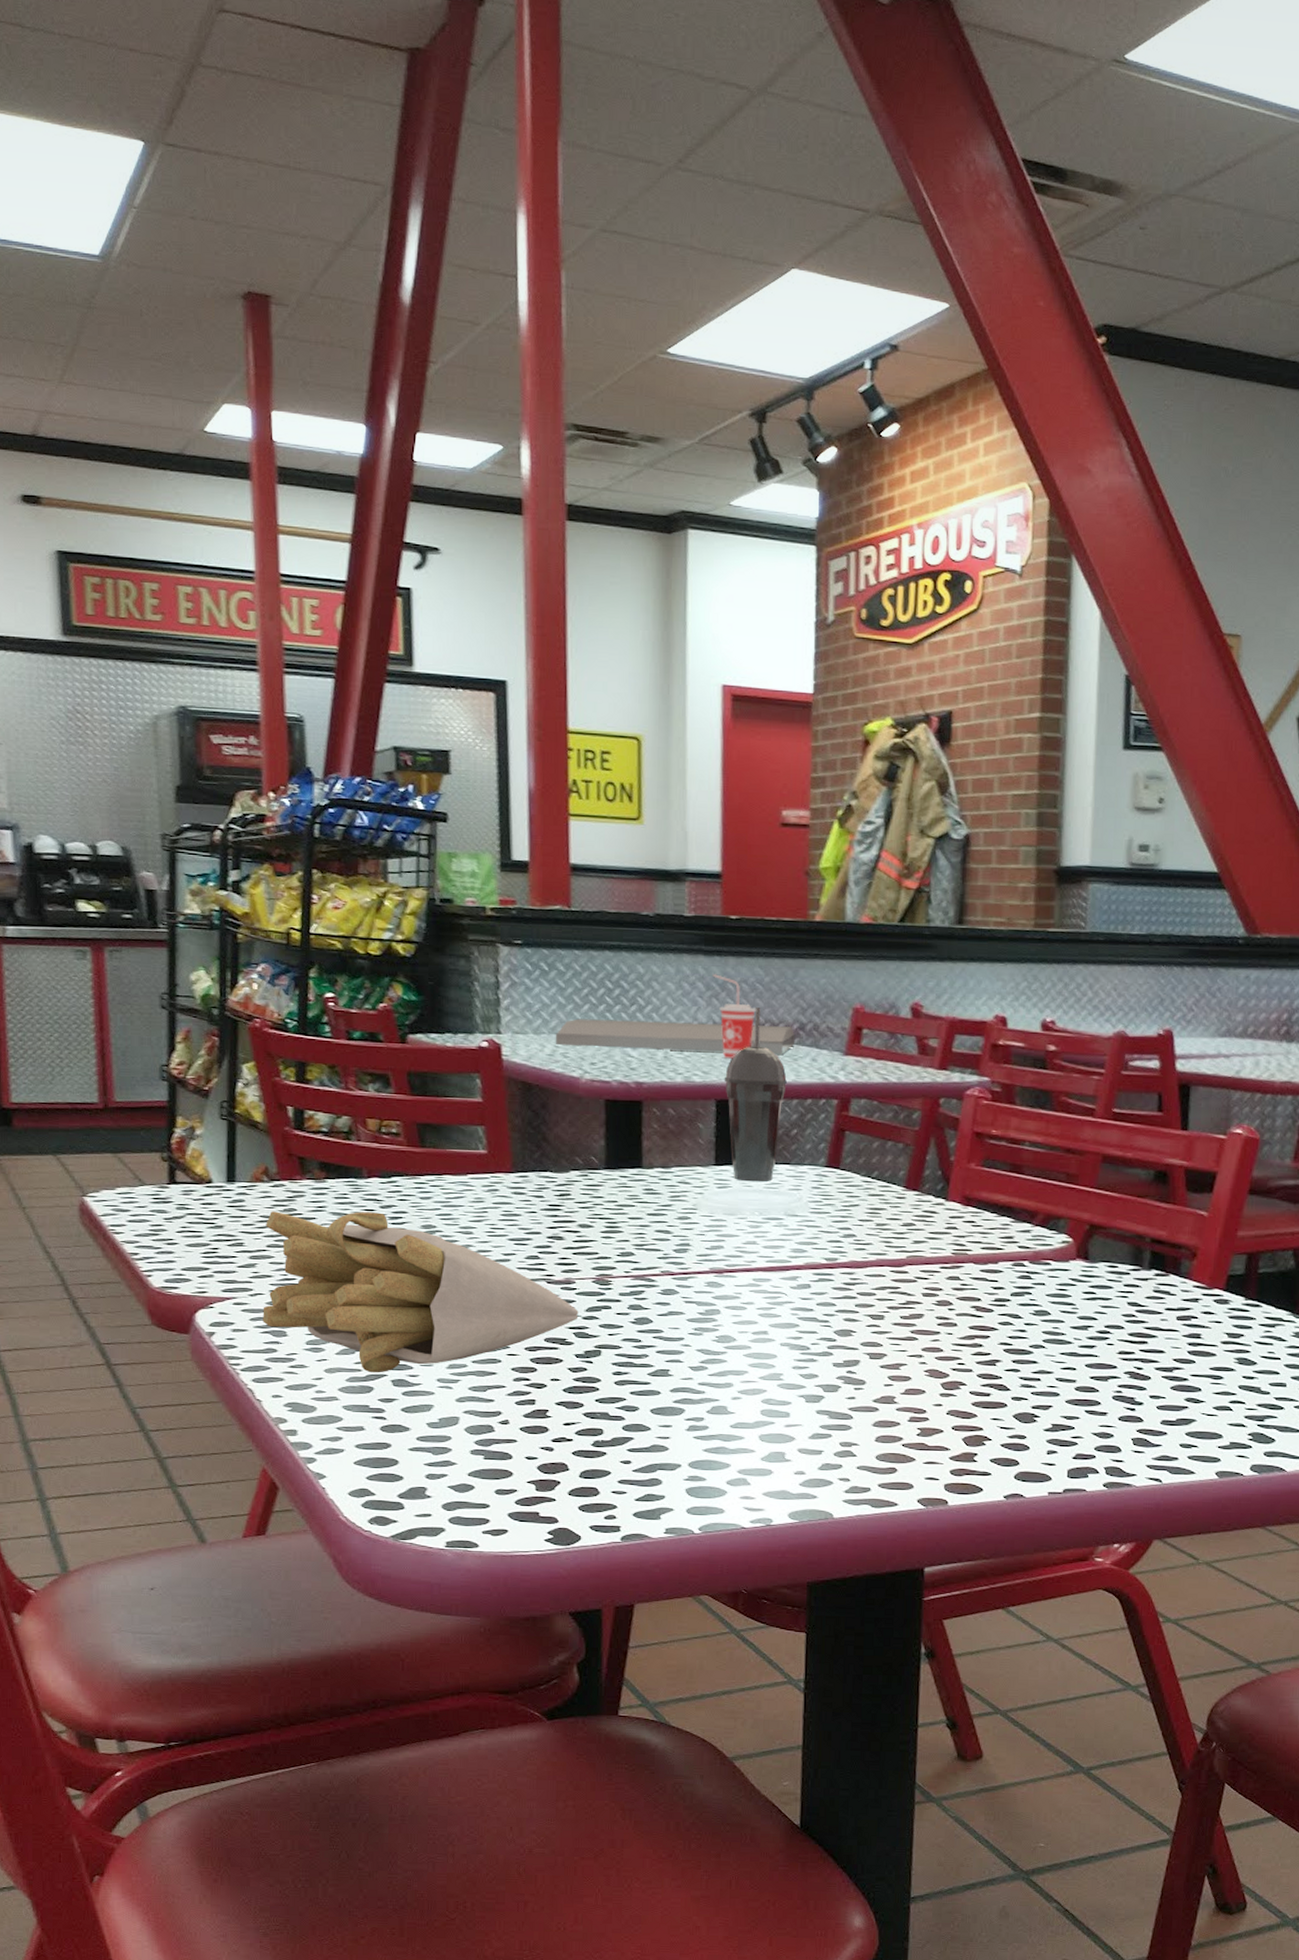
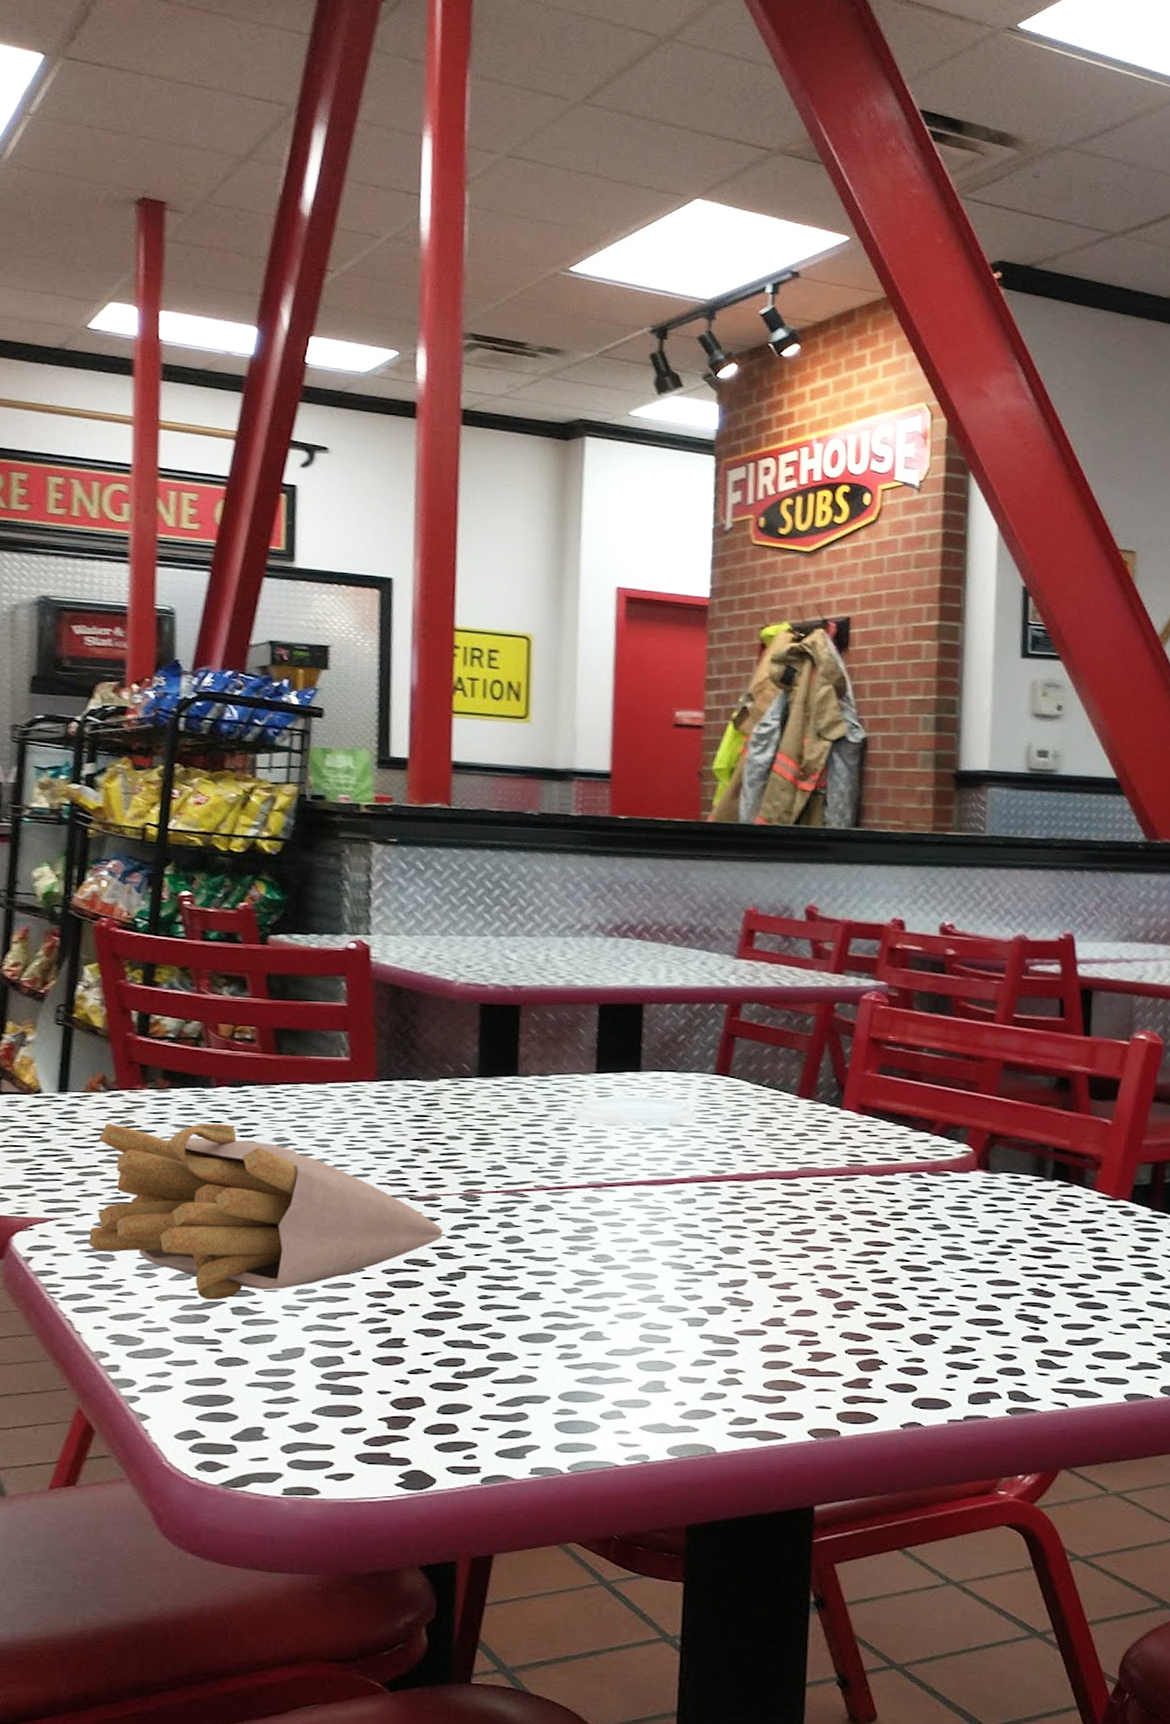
desk pad: present [555,1018,796,1054] -> none [428,919,685,958]
beverage cup: present [712,974,756,1059] -> none [599,875,644,962]
beverage cup: present [724,1008,787,1182] -> none [608,909,675,1091]

